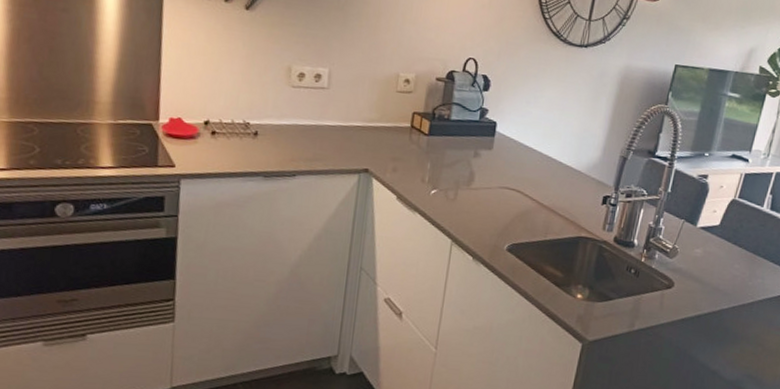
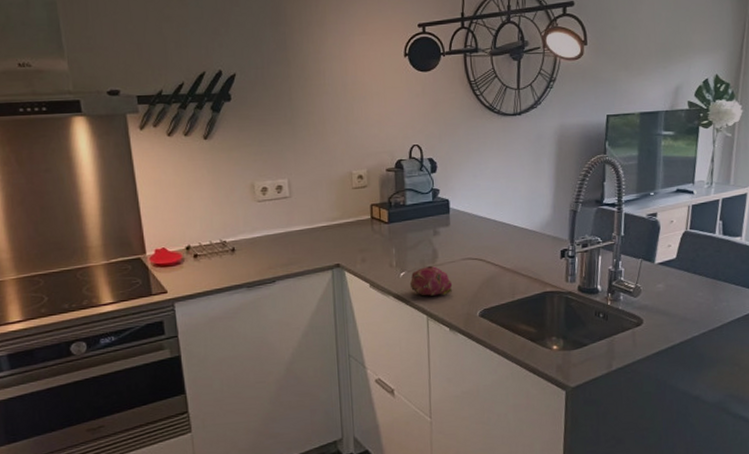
fruit: none [439,187,485,222] -> present [409,265,453,296]

